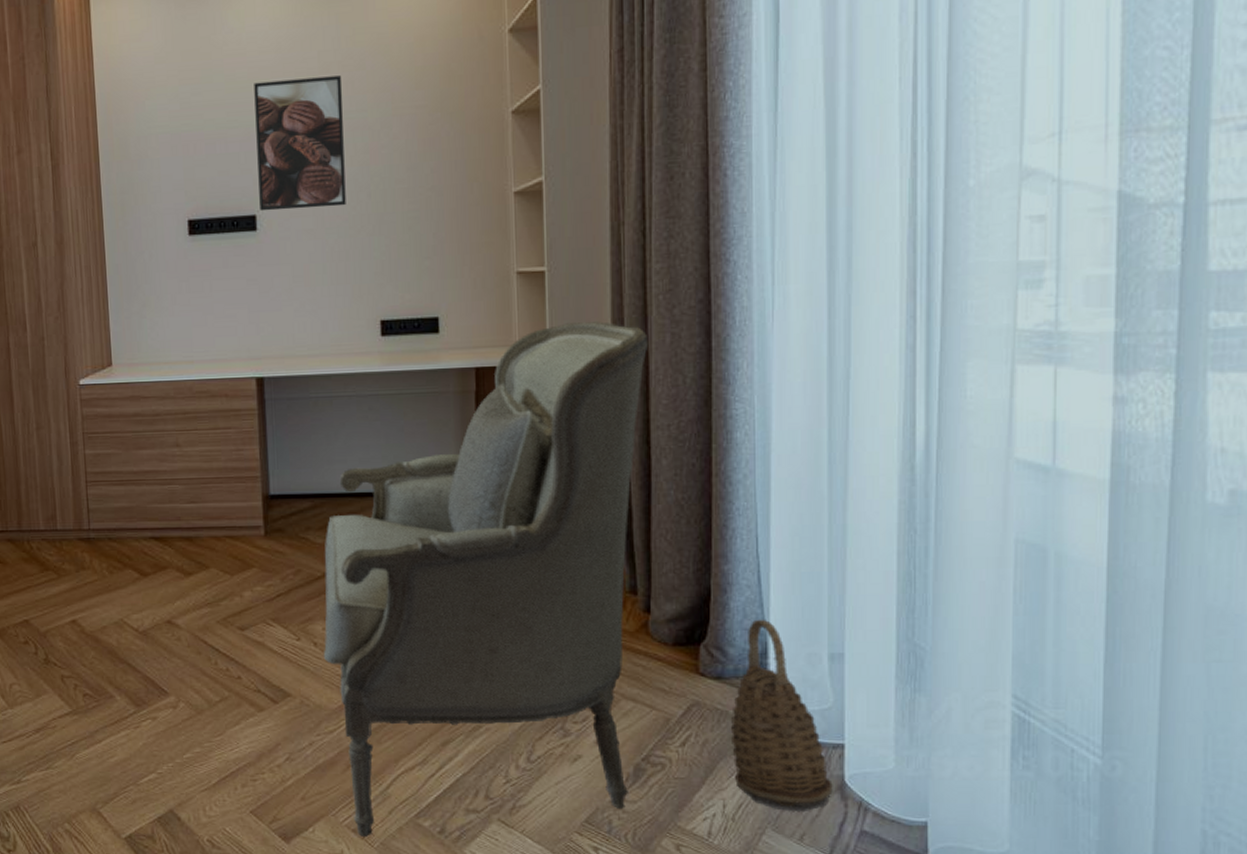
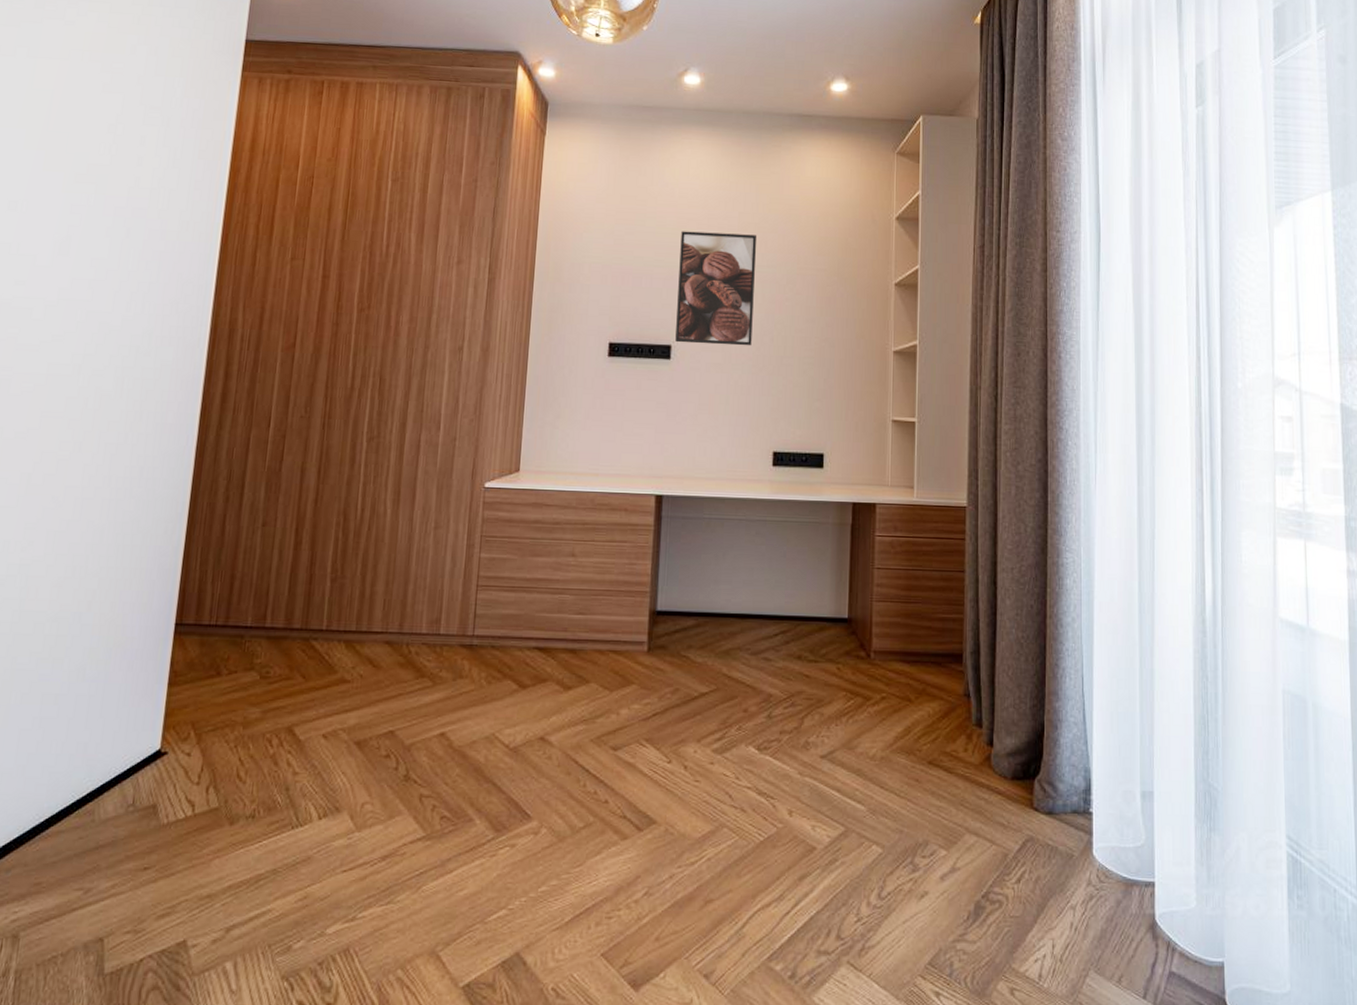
armchair: present [323,321,649,838] -> none [692,469,998,984]
basket: present [730,619,833,812] -> none [1059,755,1146,953]

